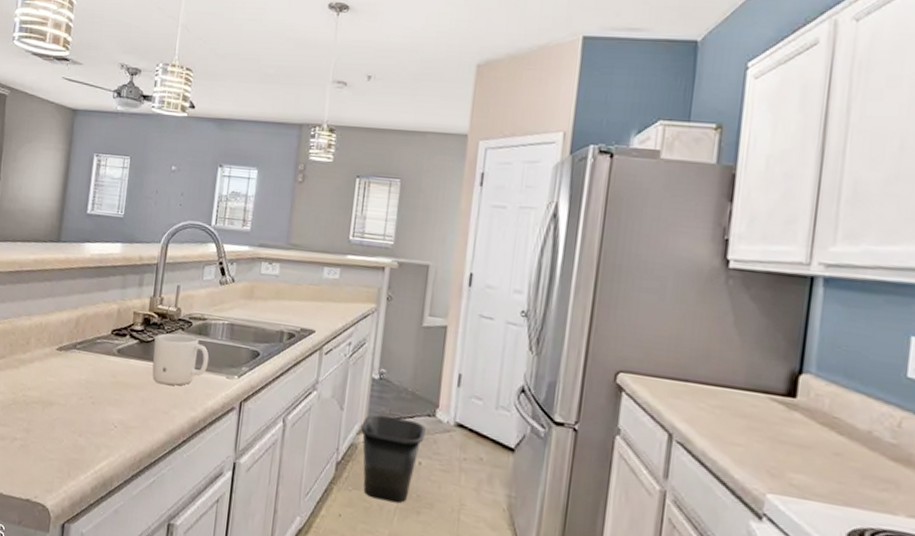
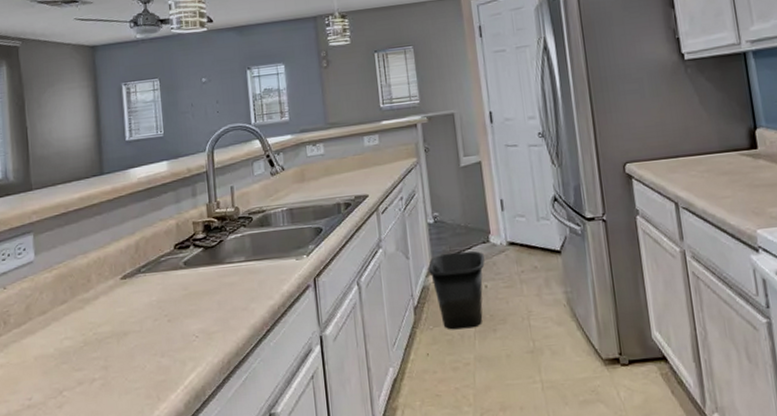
mug: present [152,333,210,386] -> none [218,229,276,283]

